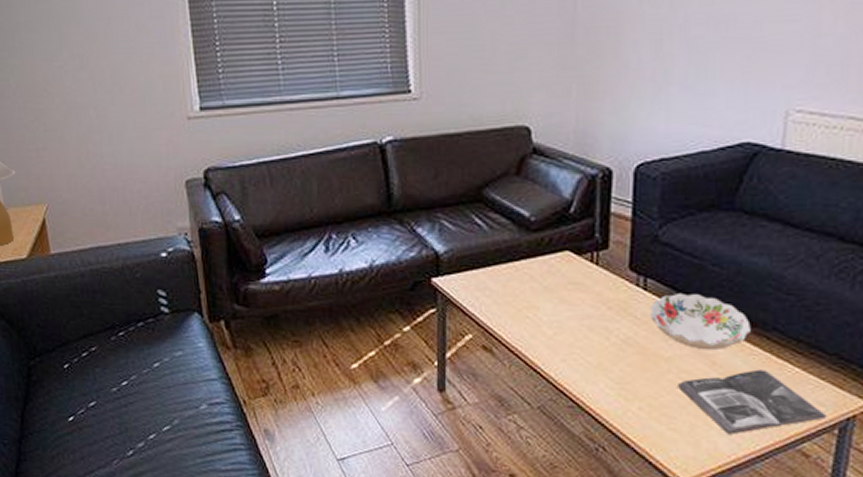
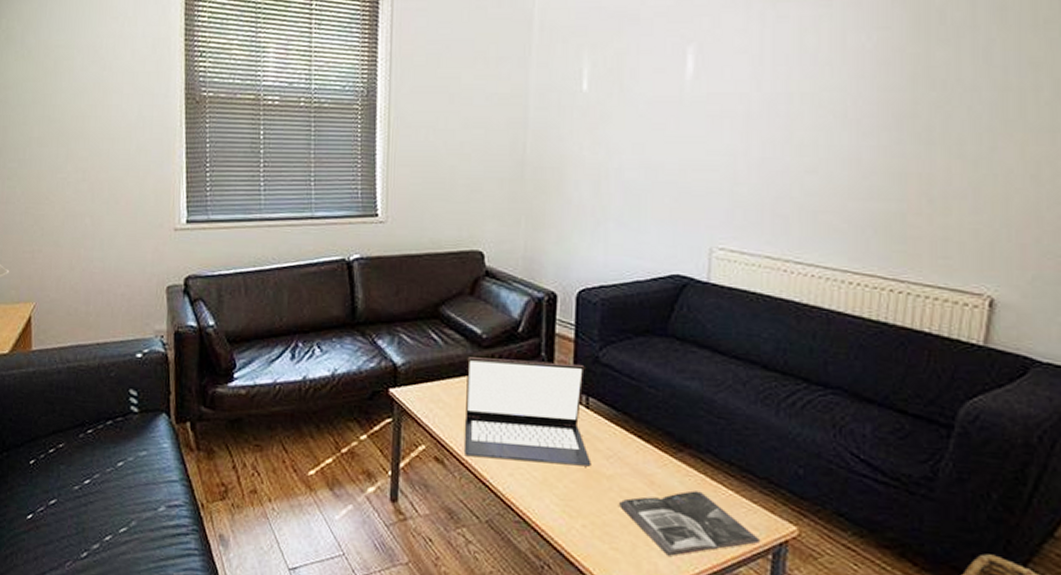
laptop: none [514,242,649,350] -> present [465,357,591,467]
decorative bowl: present [650,292,751,351] -> none [592,412,686,470]

